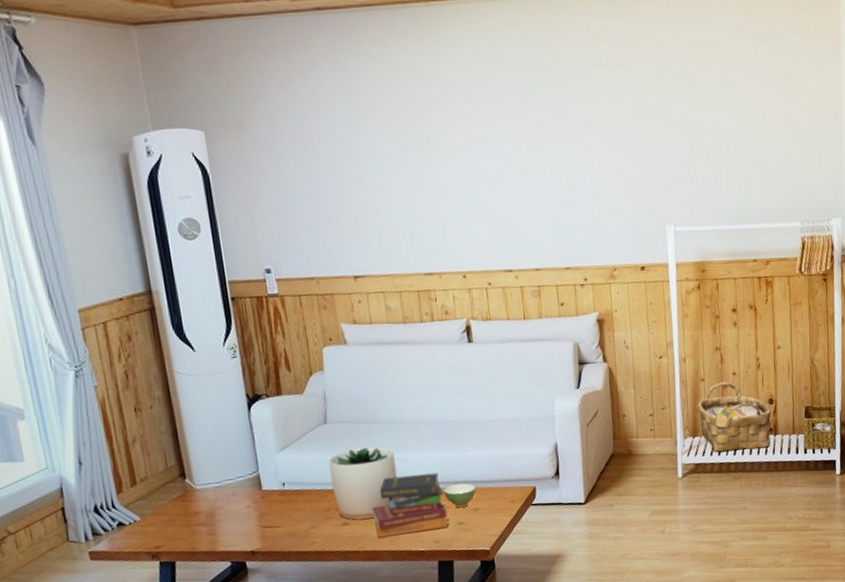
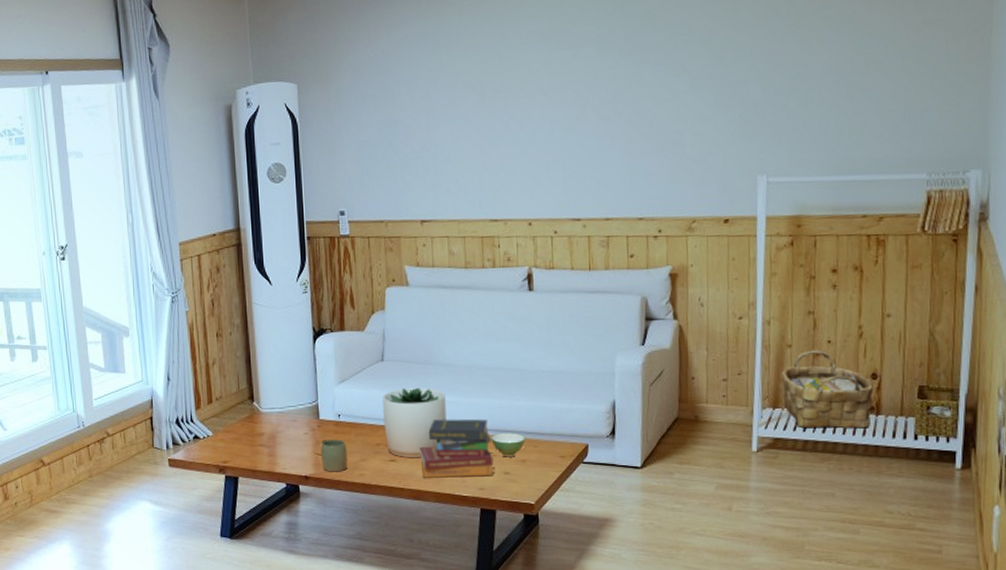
mug: none [266,509,298,544] -> present [321,439,348,472]

